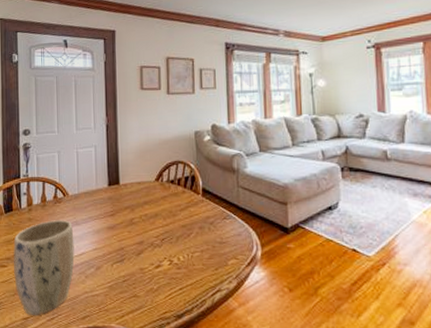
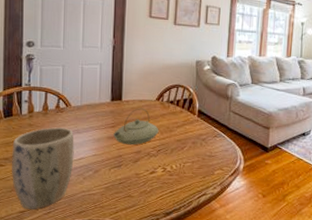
teapot: none [113,191,162,235] -> present [113,108,159,145]

